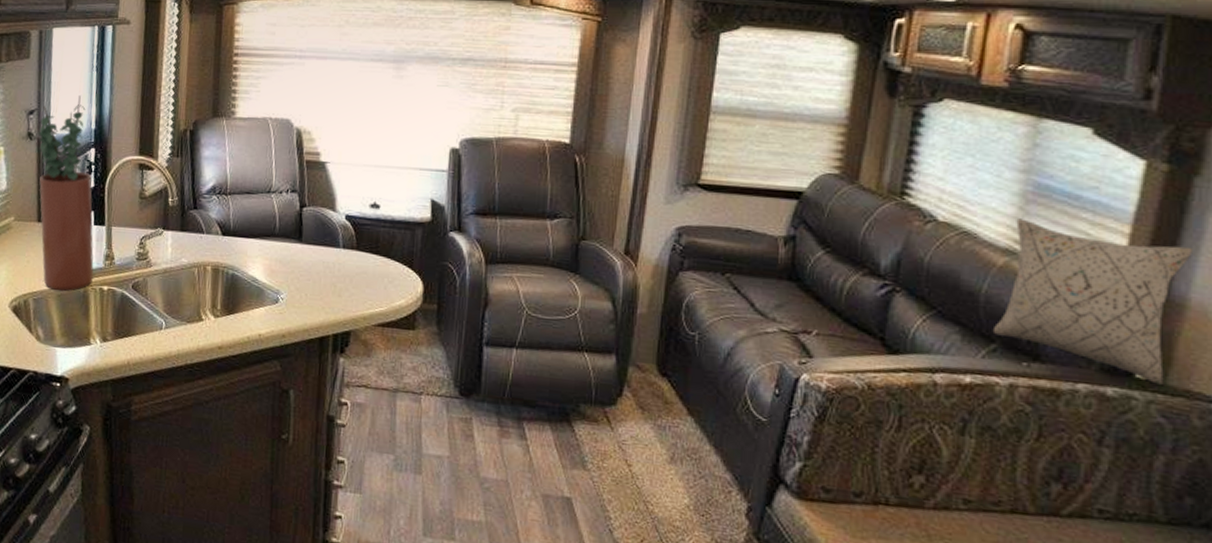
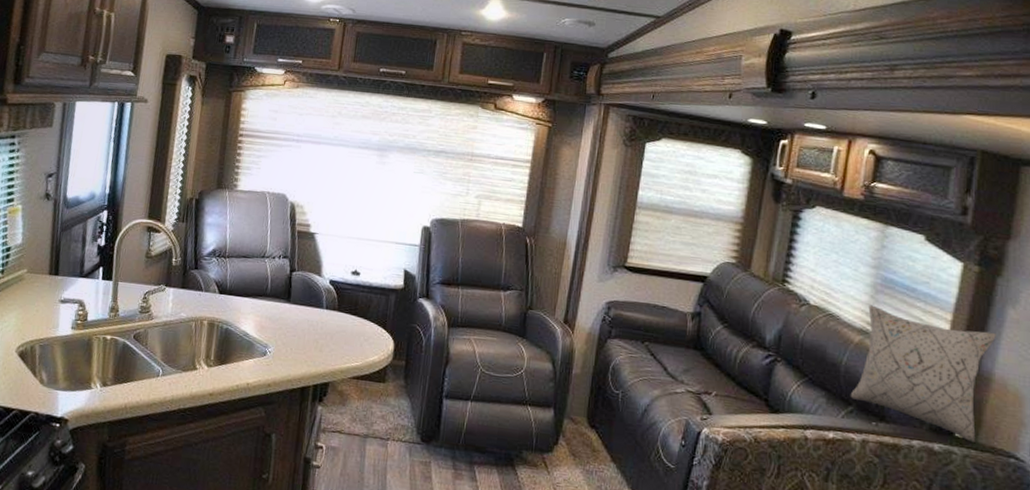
vase: present [39,95,94,291] -> none [50,163,103,339]

